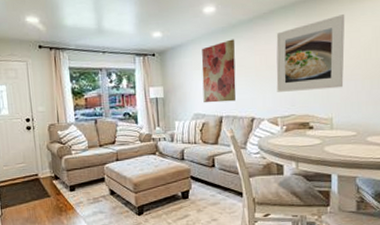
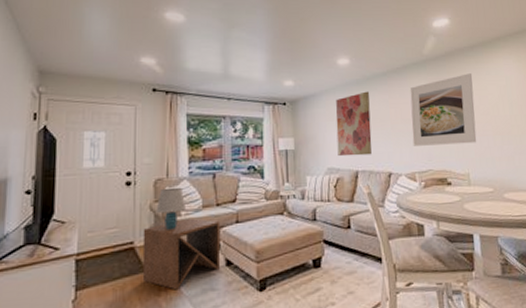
side table: none [44,156,105,212] -> present [142,218,221,290]
lamp: none [52,131,76,166] -> present [156,187,187,230]

